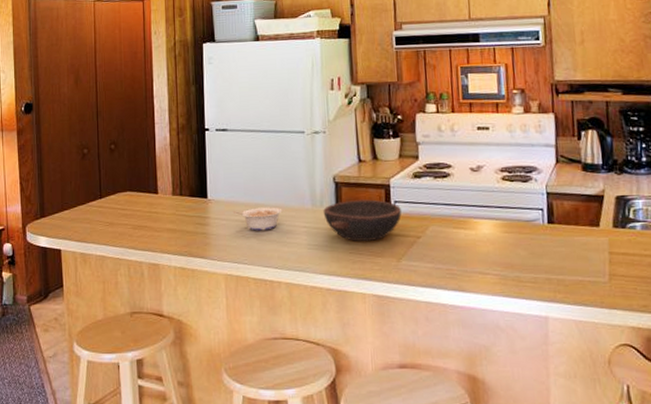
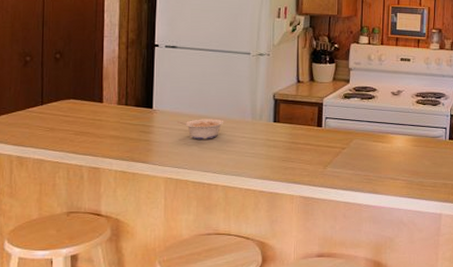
bowl: present [323,199,401,241] -> none [262,115,331,151]

